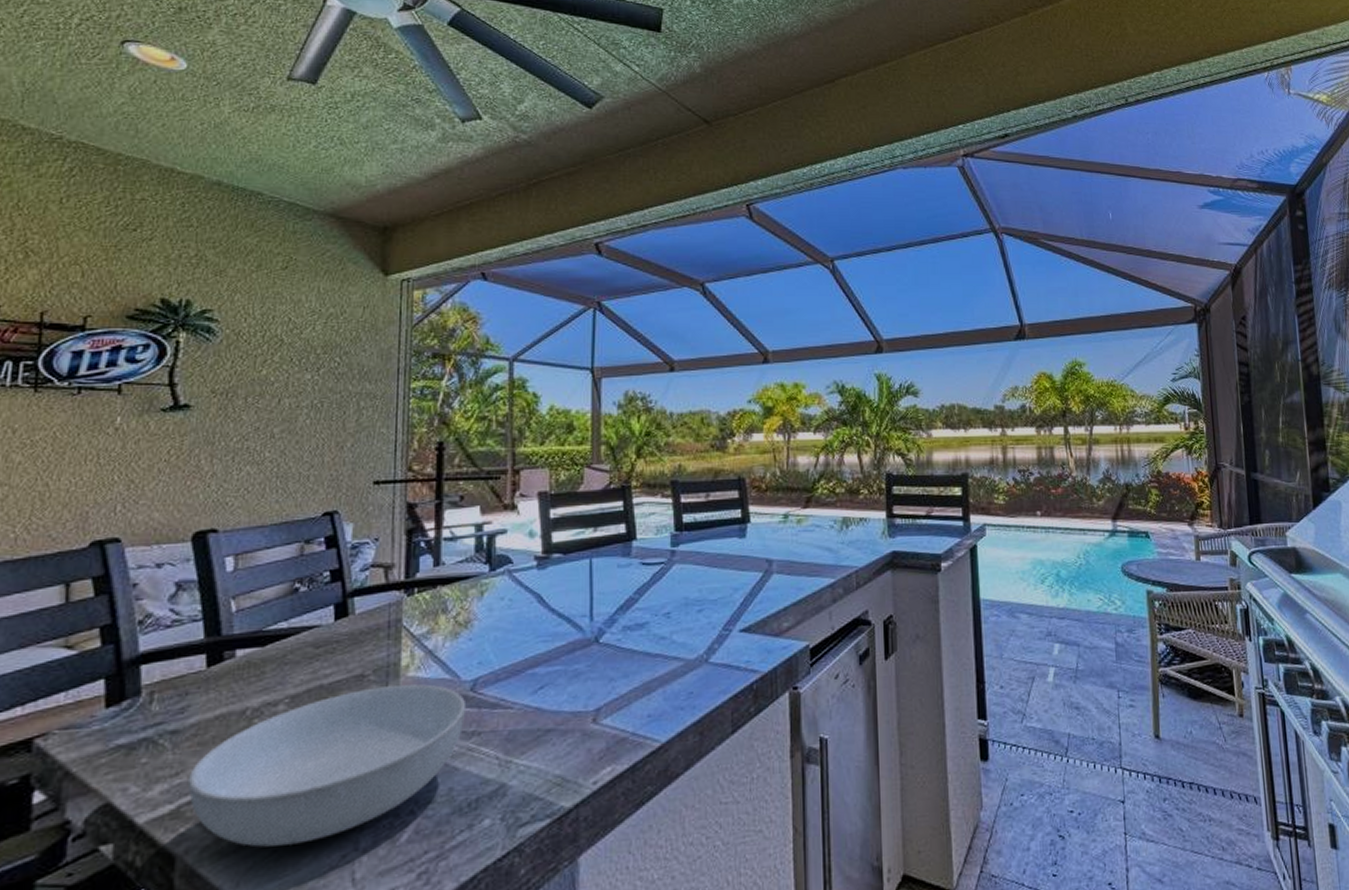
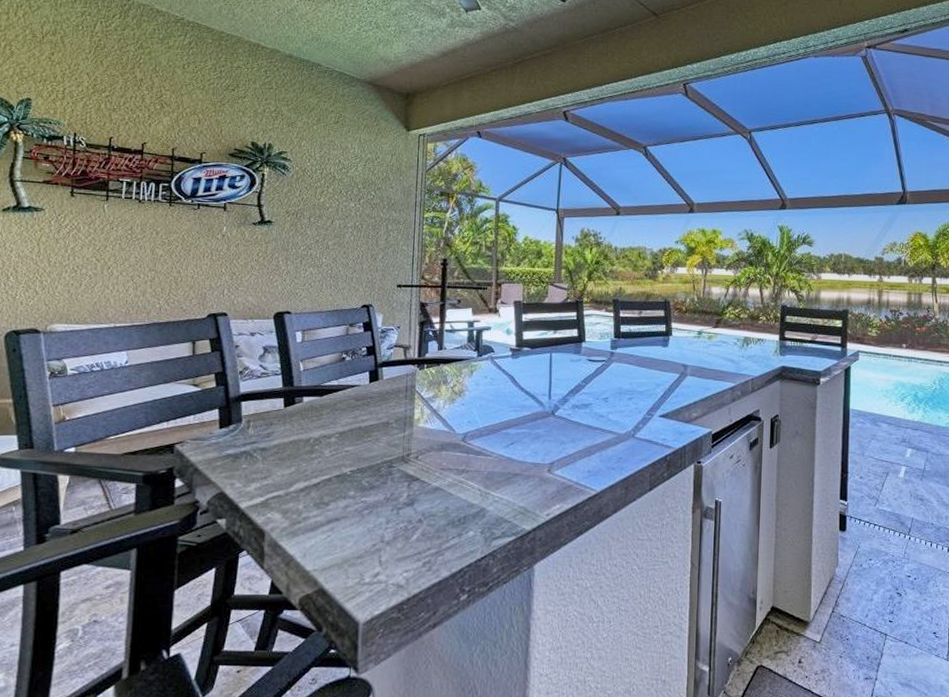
serving bowl: present [187,684,467,847] -> none [272,432,459,533]

